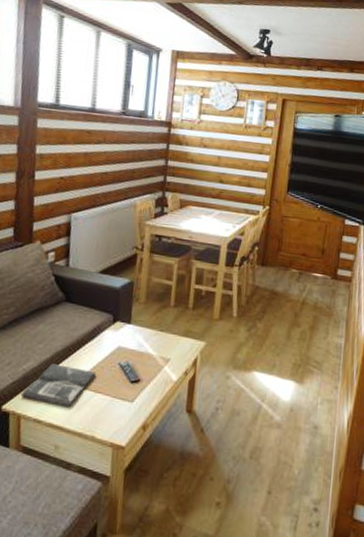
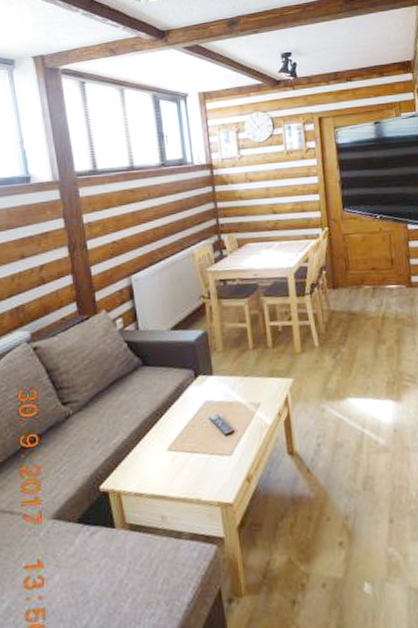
magazine: present [21,364,96,408] -> none [116,431,188,475]

